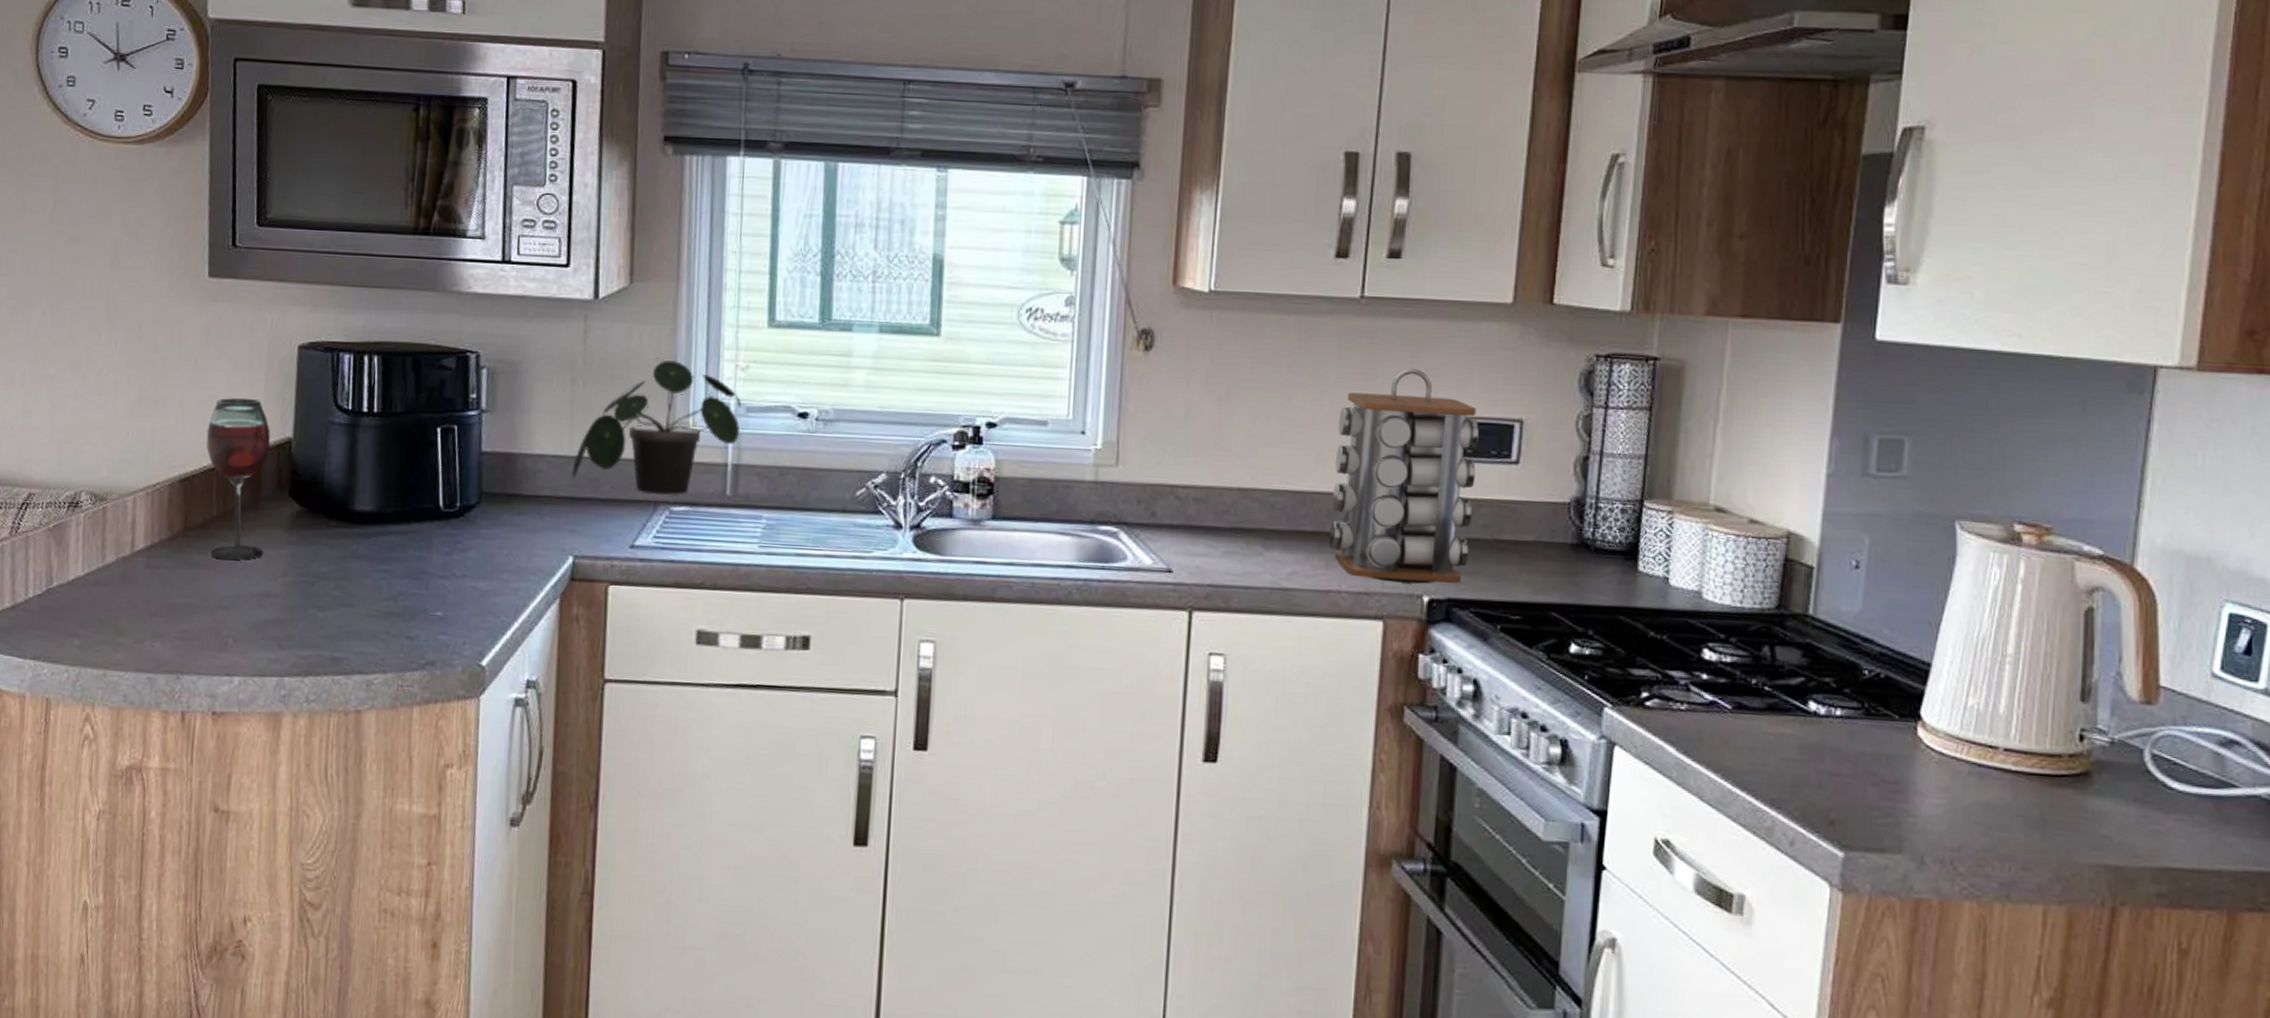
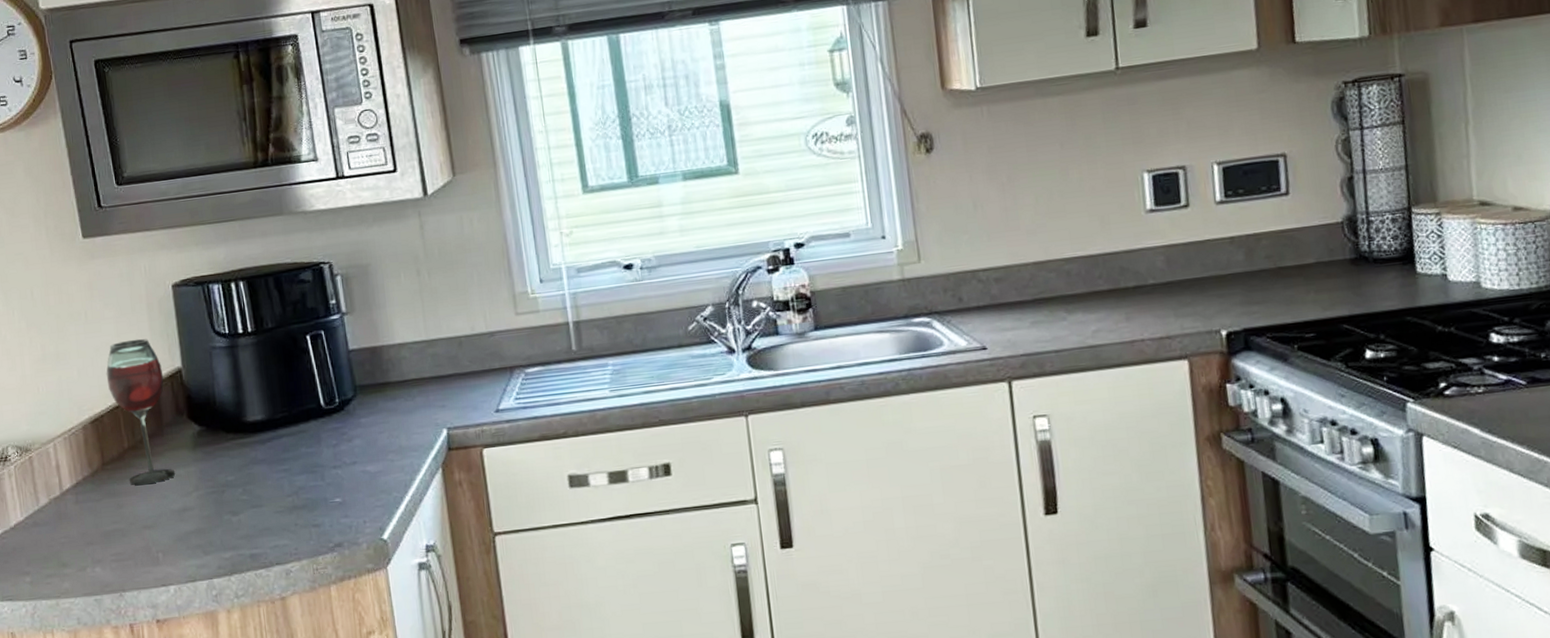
potted plant: present [572,357,742,496] -> none [432,238,575,363]
spice rack: present [1328,368,1479,584] -> none [1114,124,1257,324]

